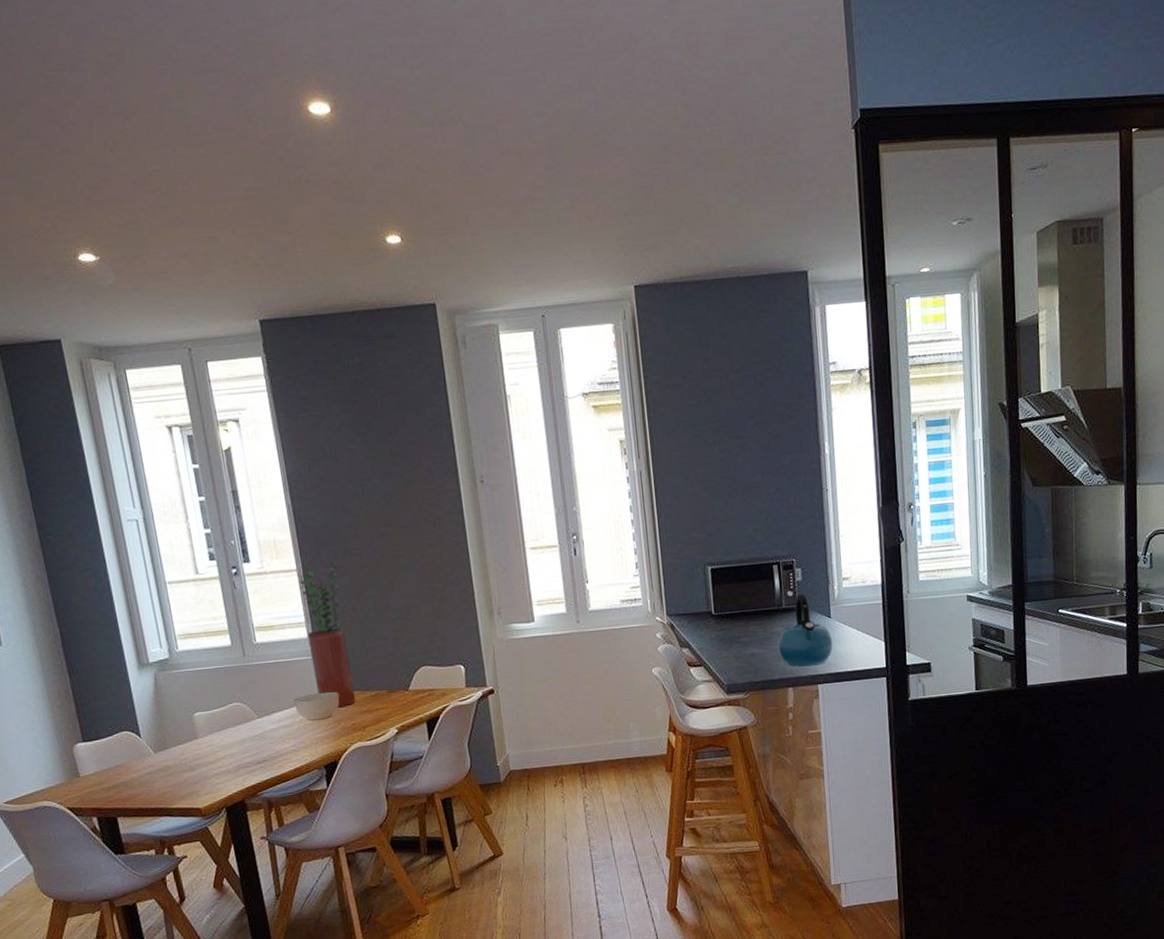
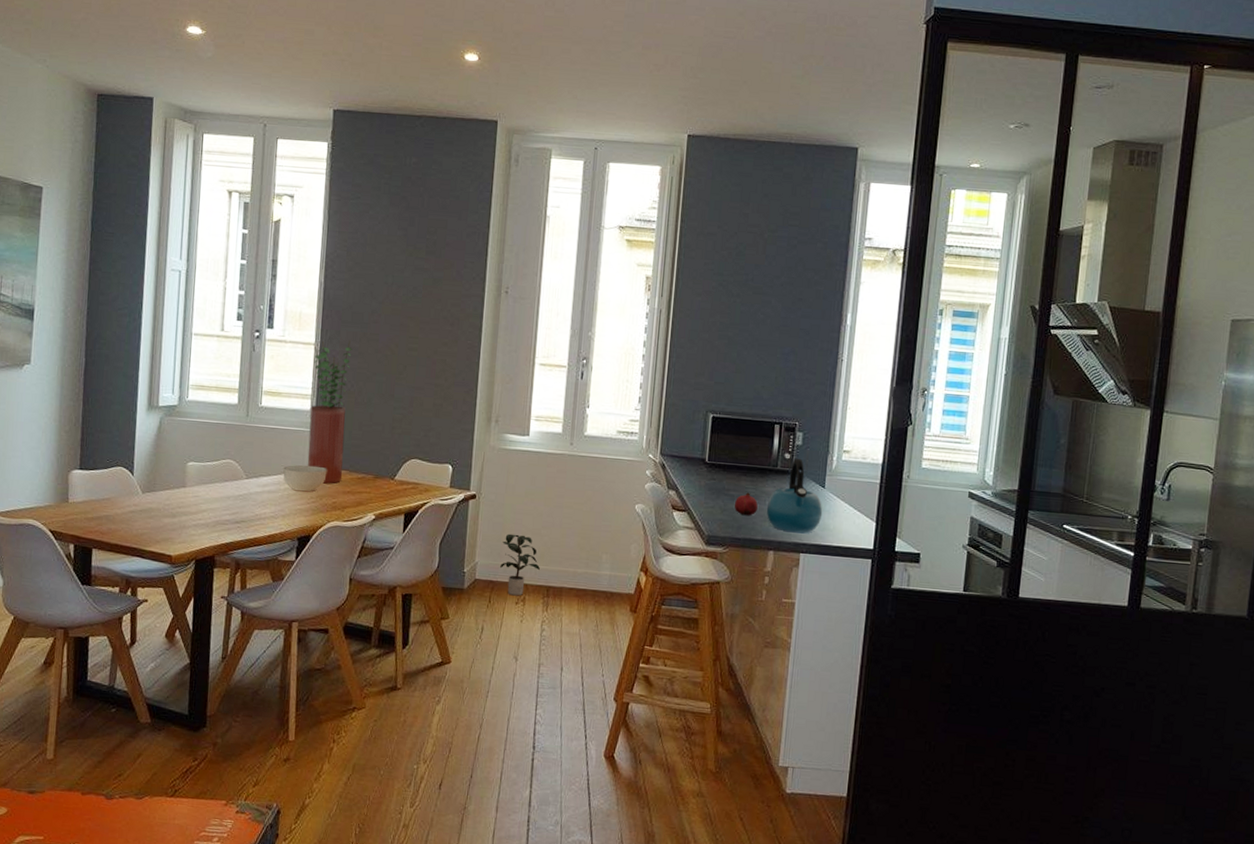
potted plant: none [529,719,571,779] -> present [500,533,540,596]
fruit: none [747,636,770,659] -> present [734,492,758,516]

